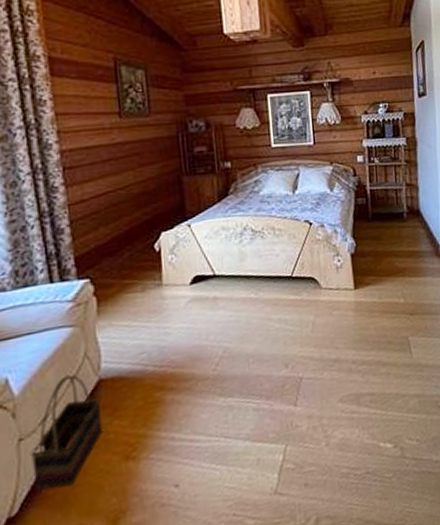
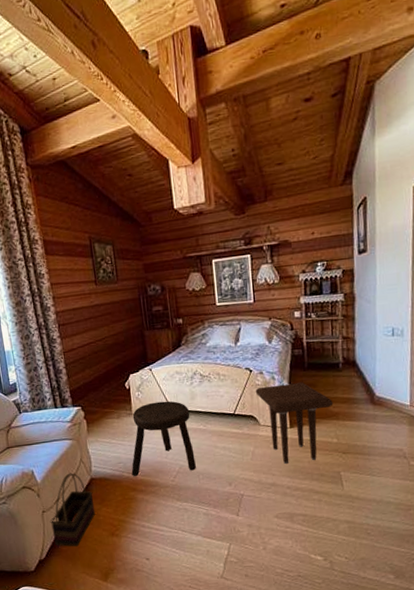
stool: none [158,264,245,370] -> present [131,401,196,476]
side table: none [315,235,399,334] -> present [255,382,333,465]

